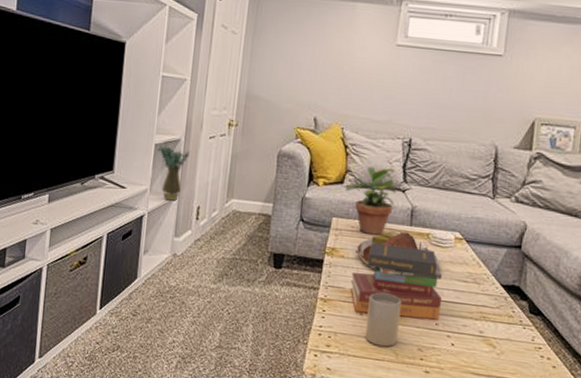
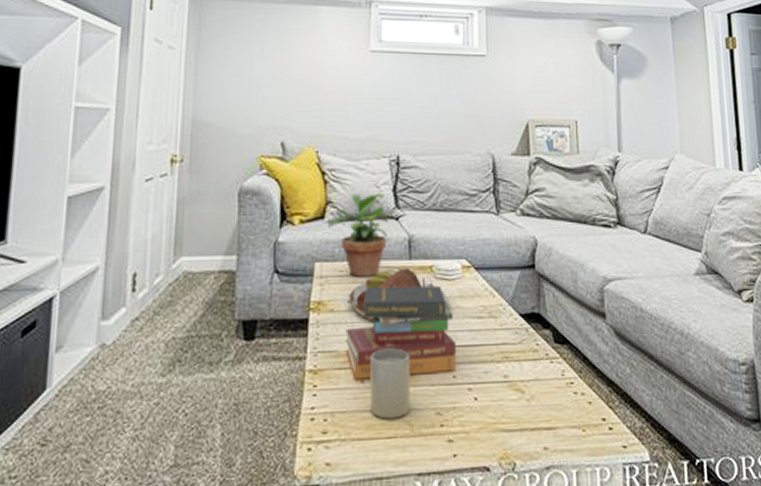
vase: present [157,143,190,201] -> none [72,194,119,271]

